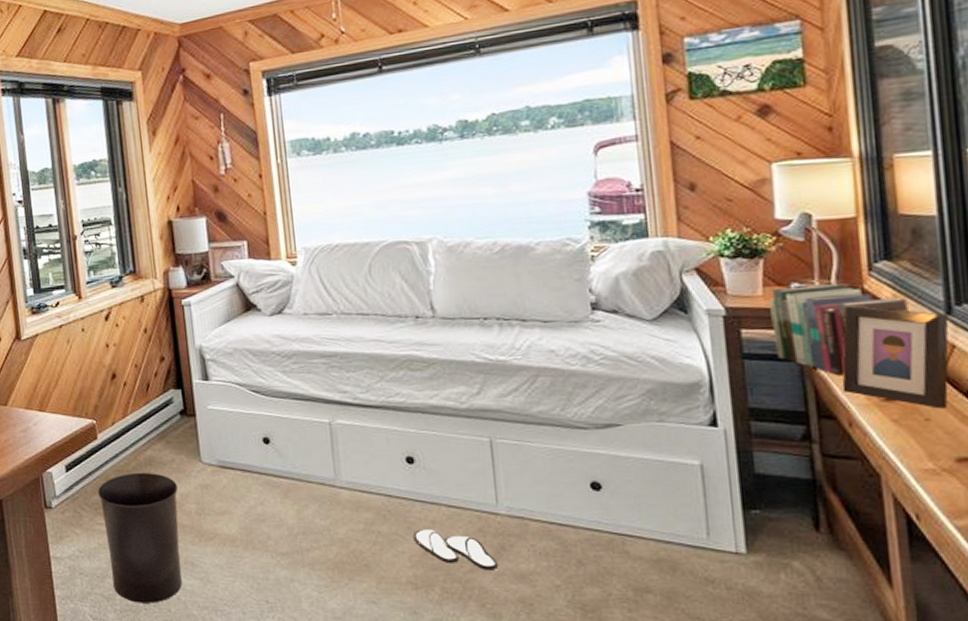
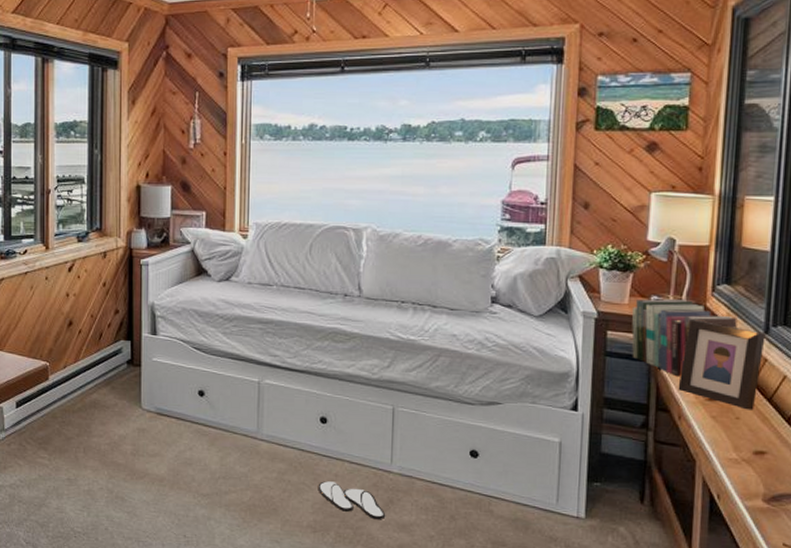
waste bin: present [98,472,182,603] -> none [44,413,117,532]

